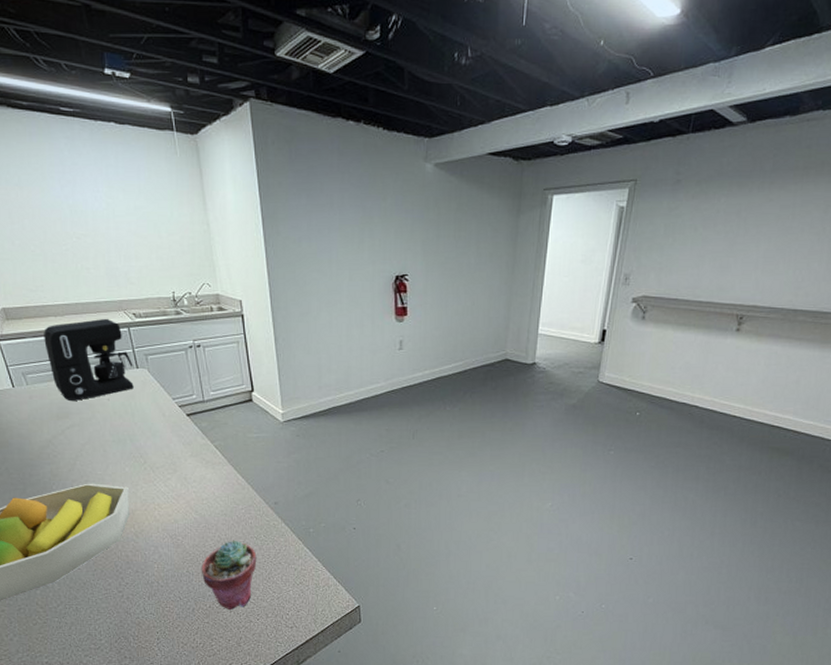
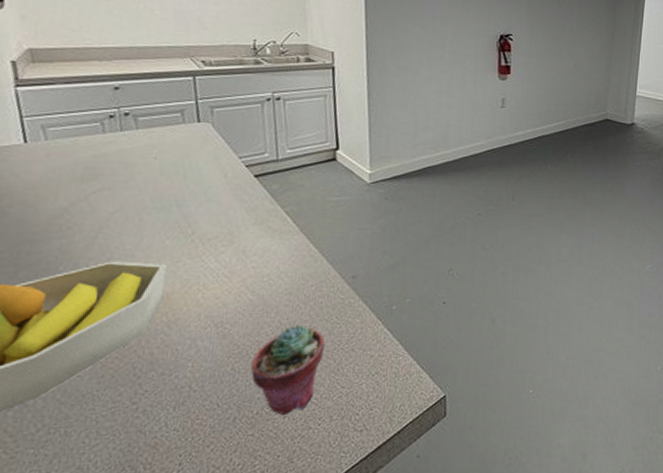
coffee maker: present [44,318,134,401] -> none [79,65,194,159]

